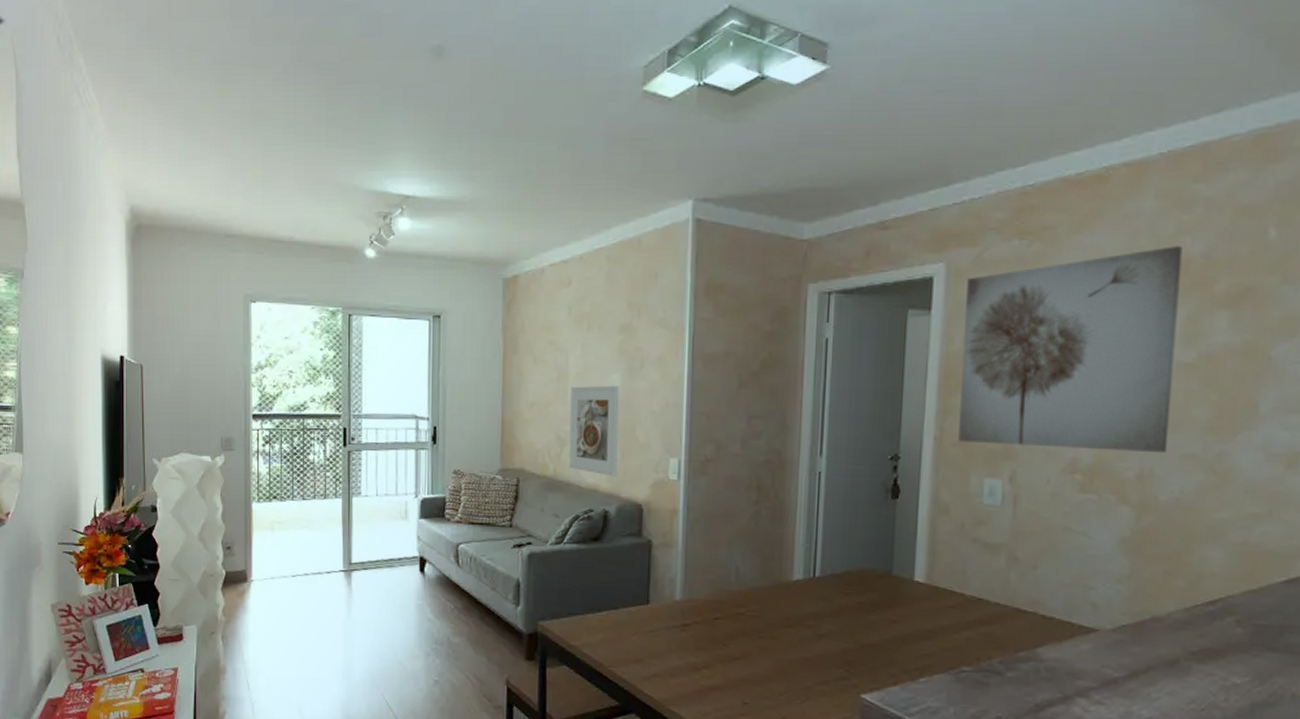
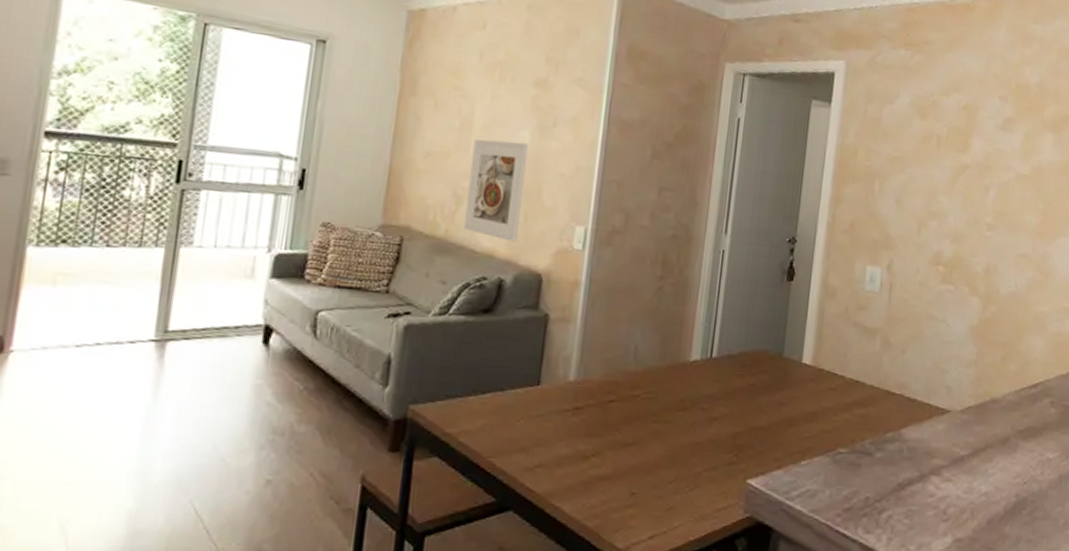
wall art: present [958,246,1182,454] -> none [847,73,1024,252]

